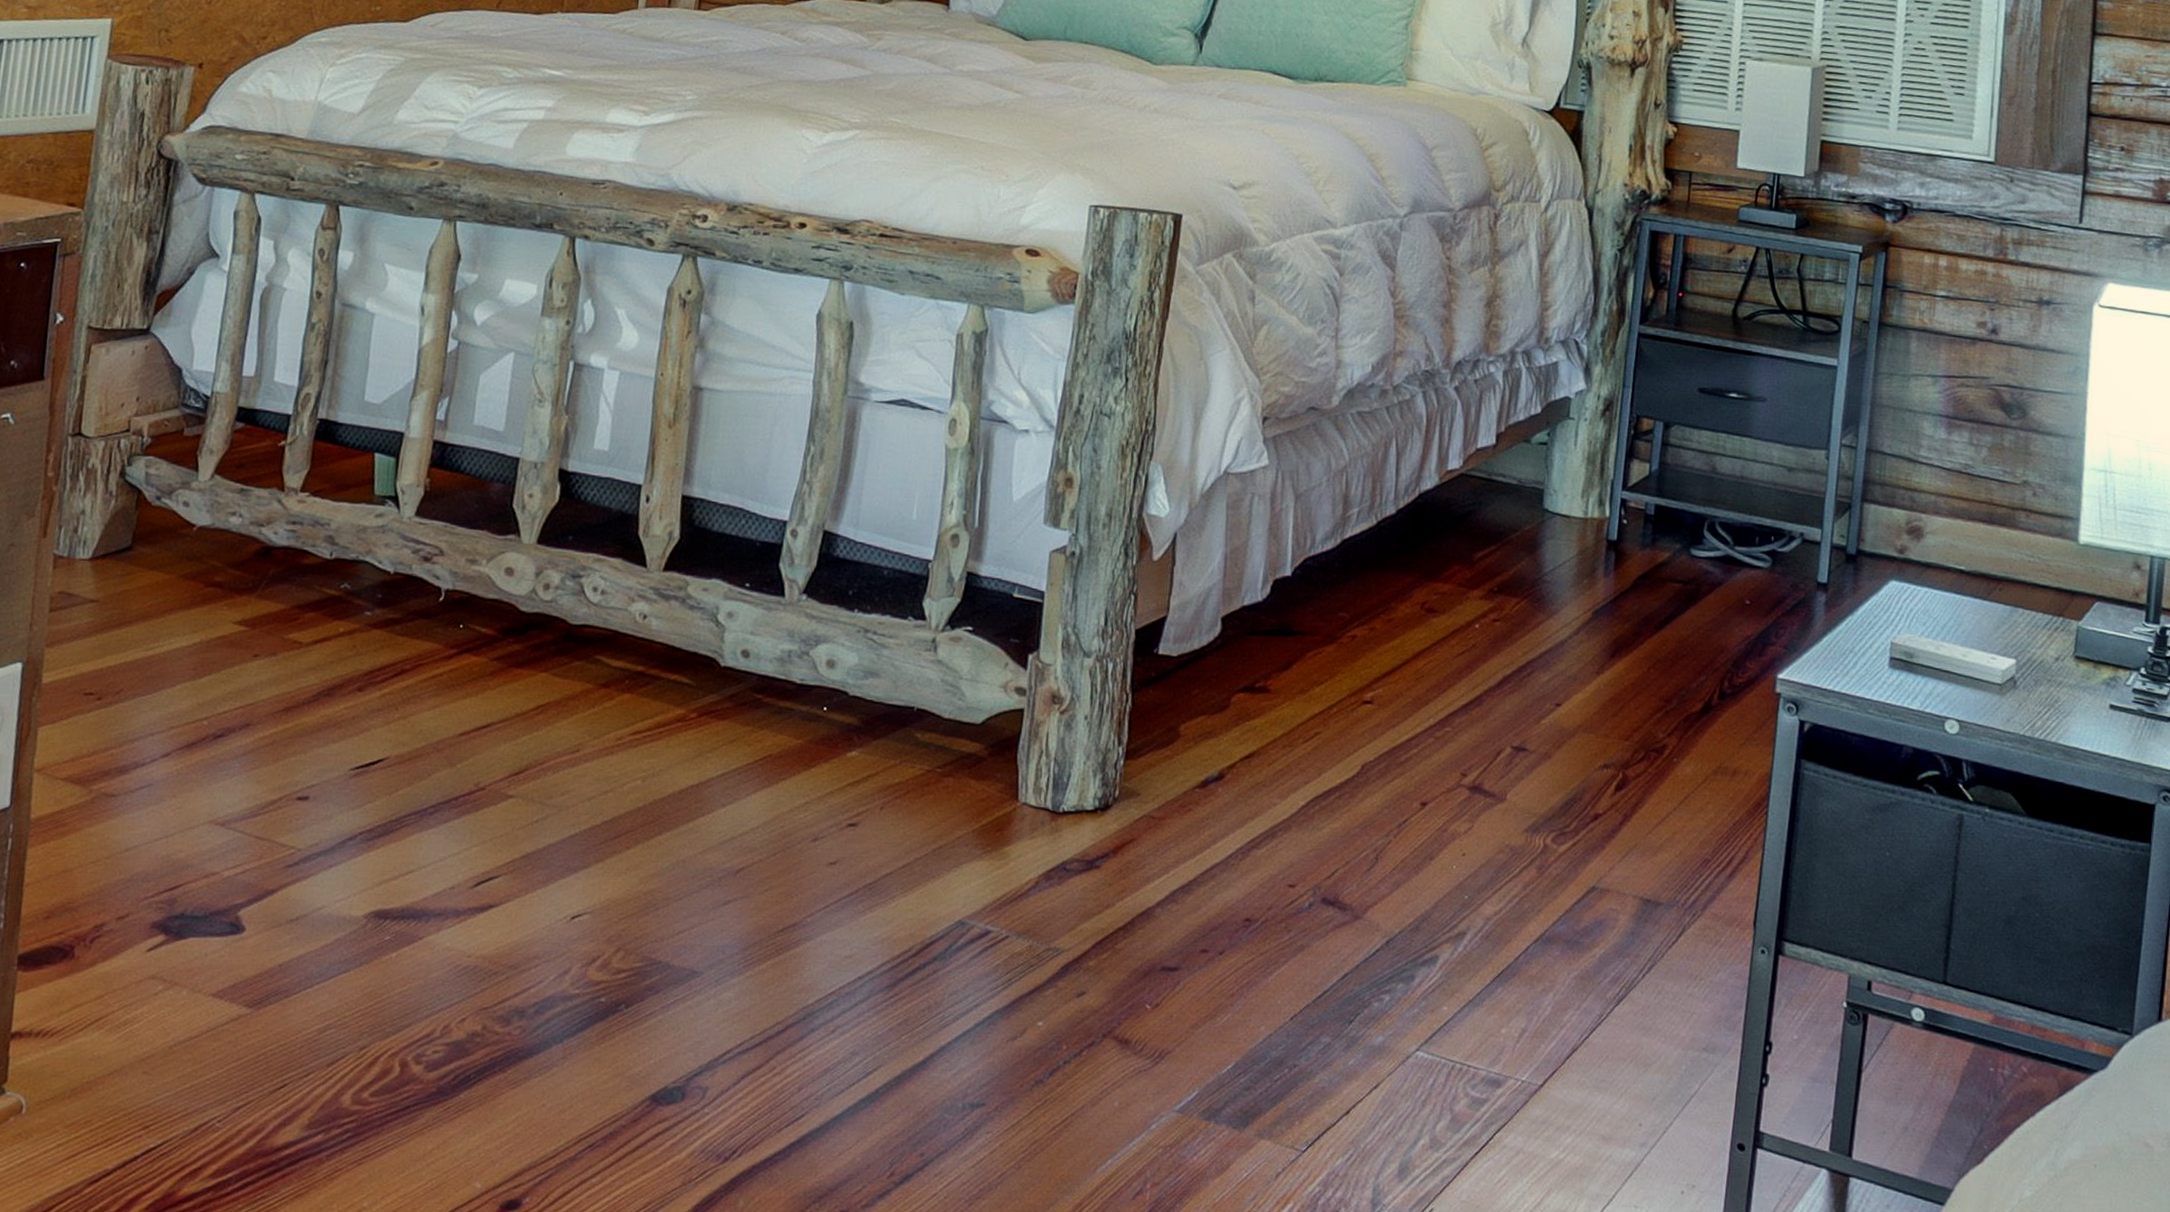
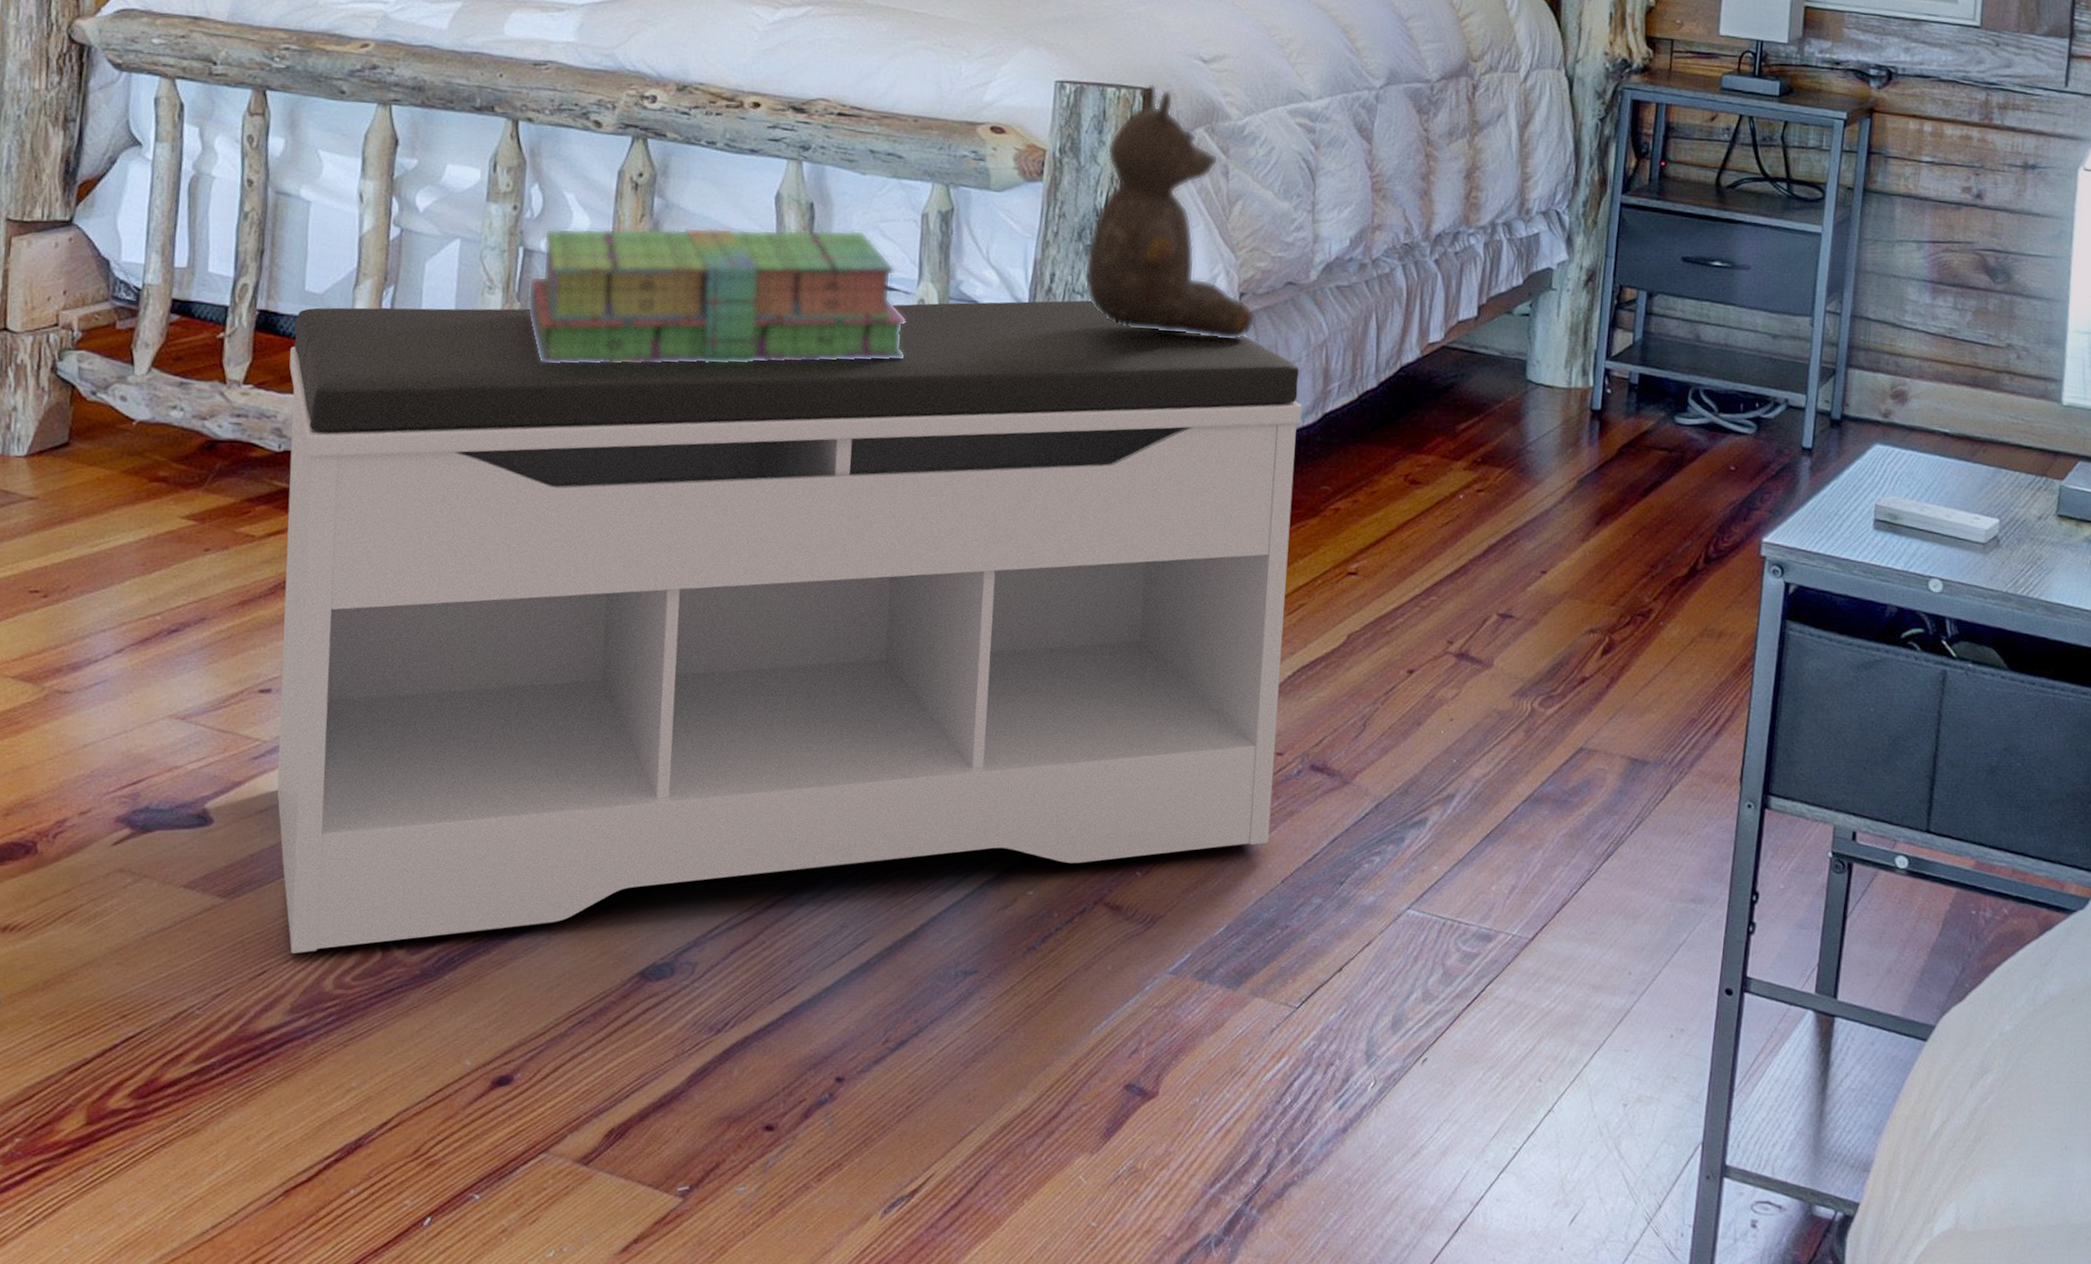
bench: none [308,417,1321,1067] -> present [277,300,1302,953]
stack of books: none [575,343,938,479] -> present [527,227,906,364]
stuffed bear: none [1112,208,1278,463] -> present [1084,83,1256,338]

